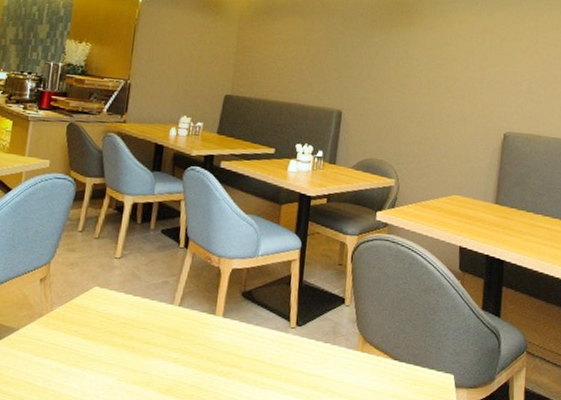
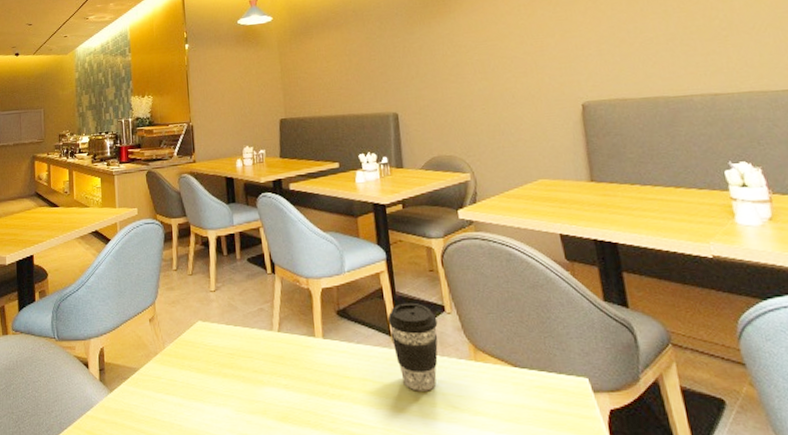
coffee cup: none [289,291,336,376] -> present [387,302,438,391]

